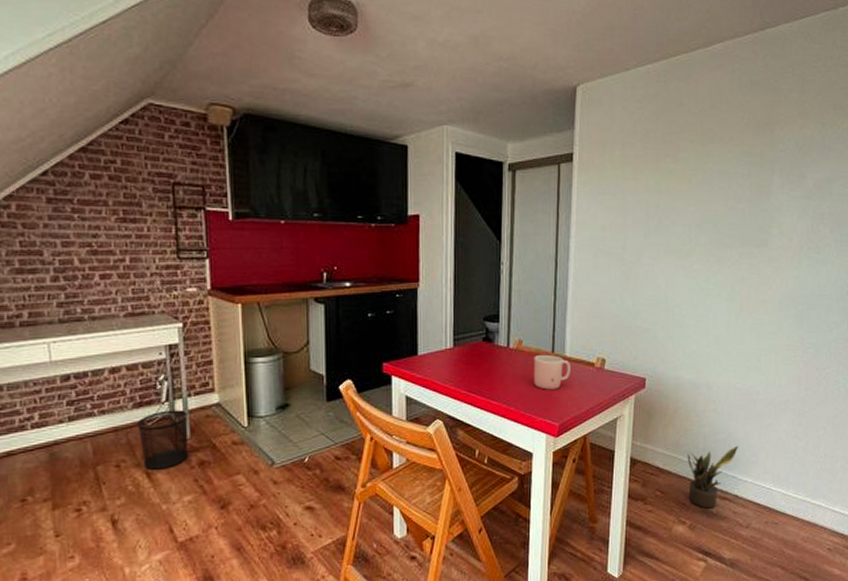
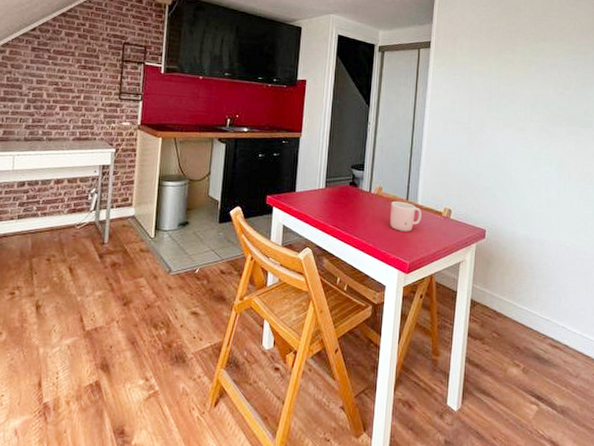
waste bin: present [137,410,189,470] -> none [68,217,109,266]
potted plant: present [687,445,738,509] -> none [521,298,568,355]

